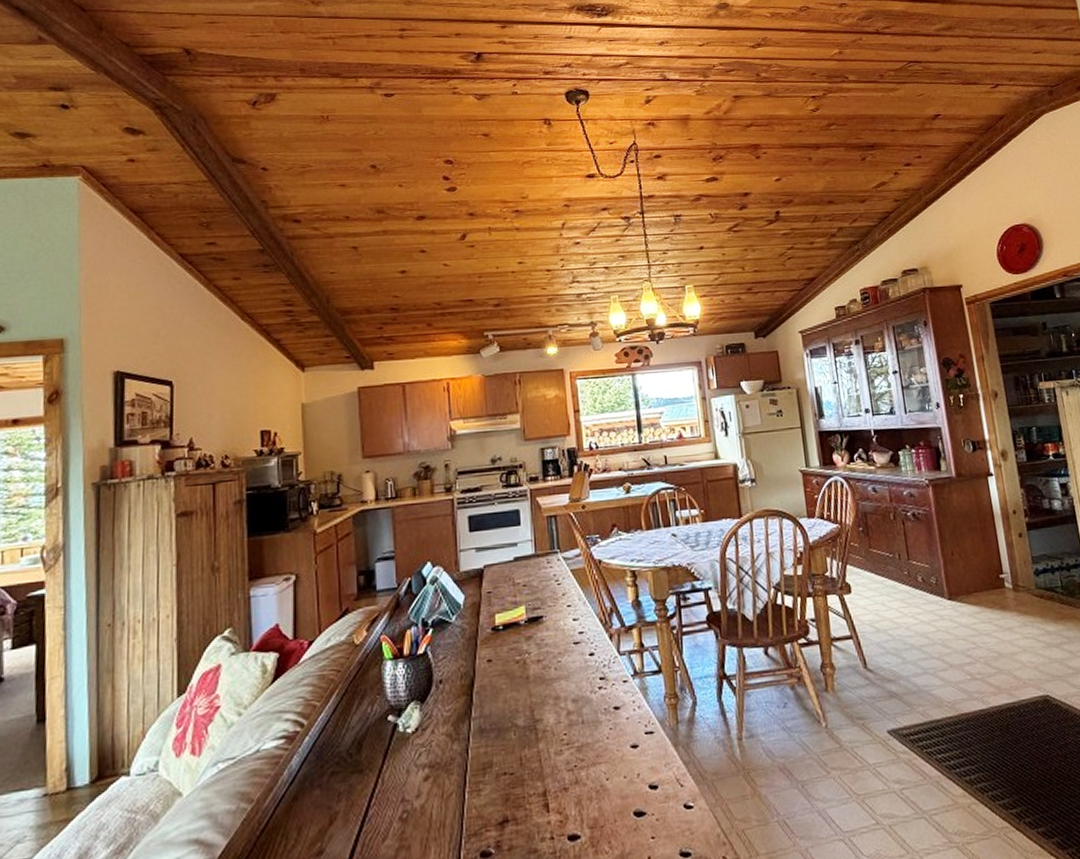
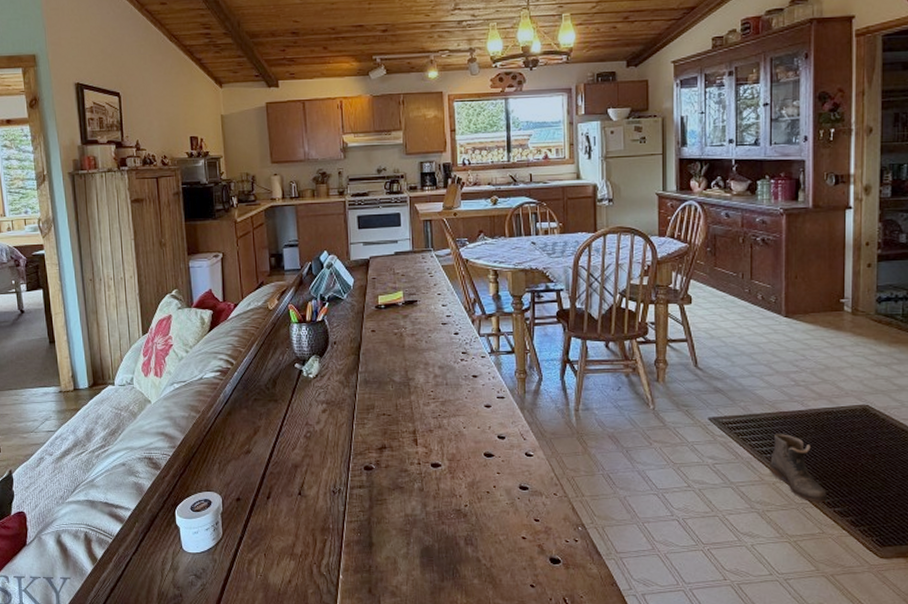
boot: none [958,741,1029,825] -> present [770,434,828,503]

